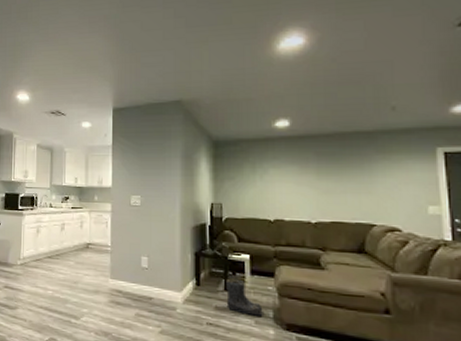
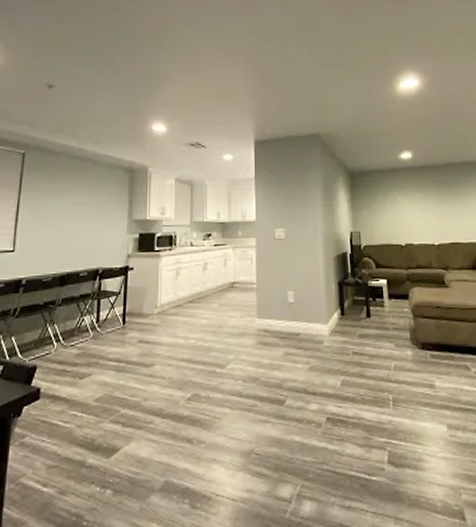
boots: present [226,278,263,316] -> none [367,304,402,339]

